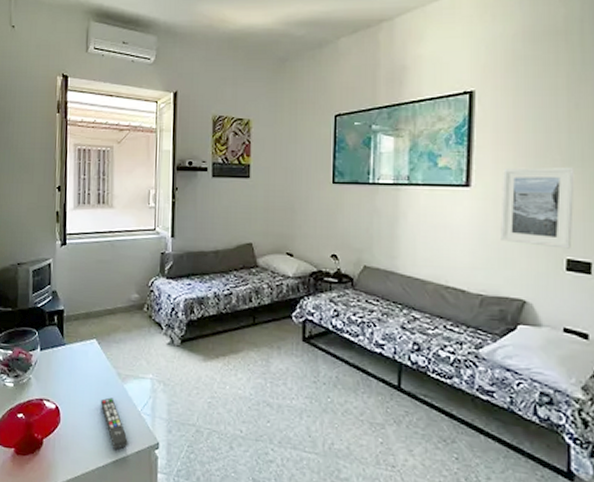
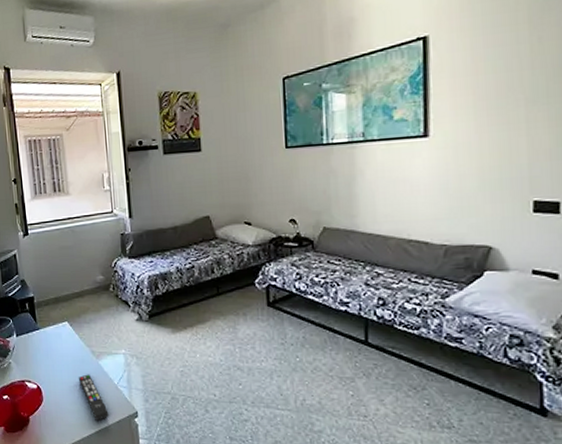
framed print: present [500,166,575,249] -> none [461,104,540,191]

